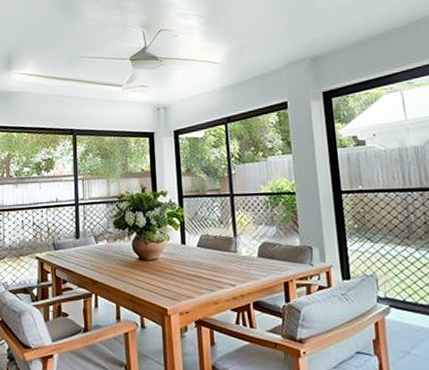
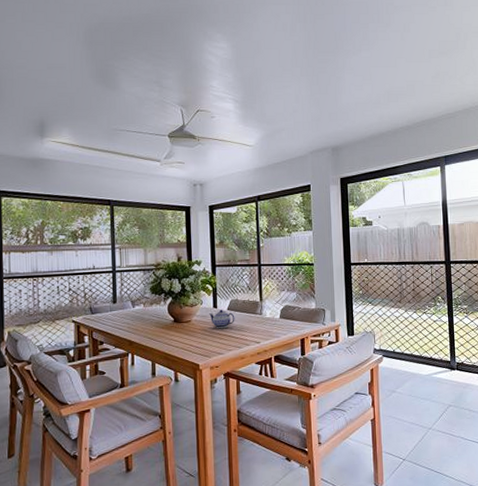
teapot: none [177,246,206,269] -> present [209,309,235,329]

